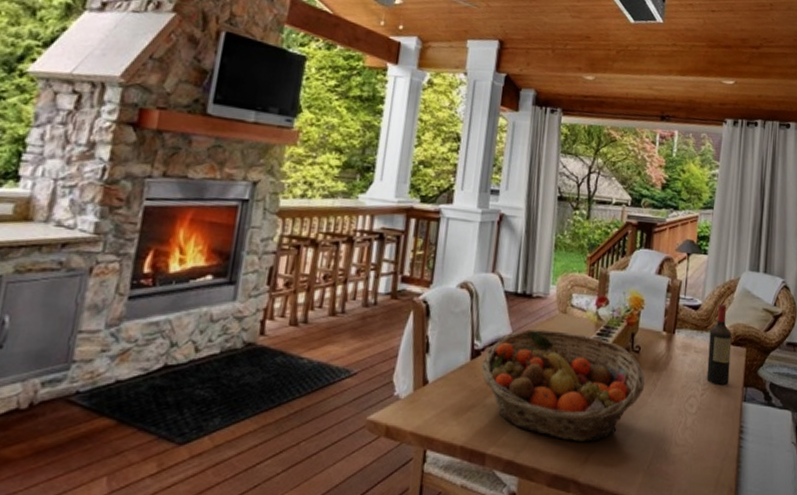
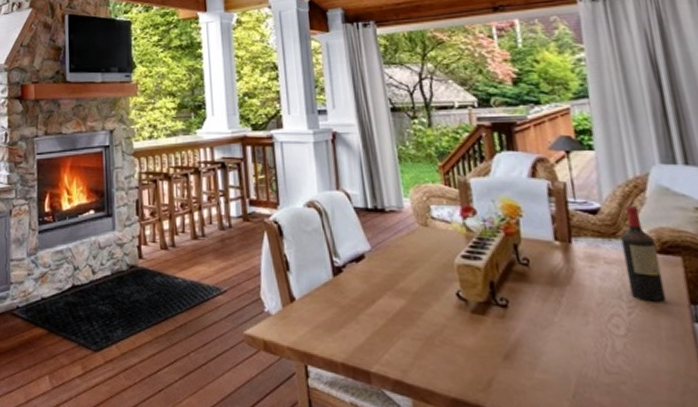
fruit basket: present [480,329,645,443] -> none [344,245,545,365]

